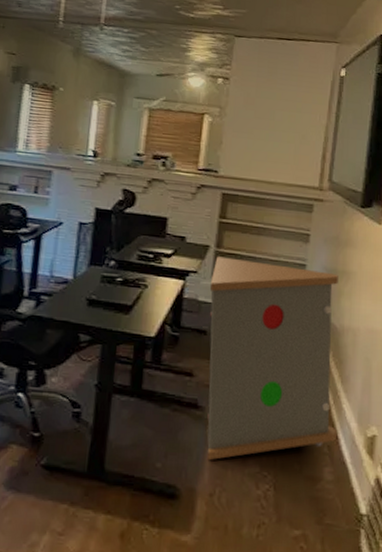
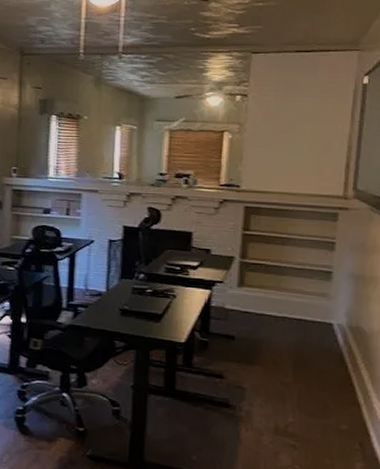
storage cabinet: present [207,256,338,460] -> none [236,267,369,454]

